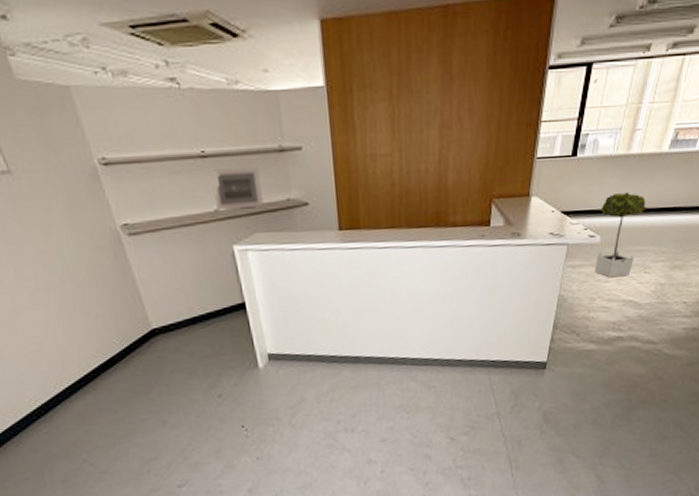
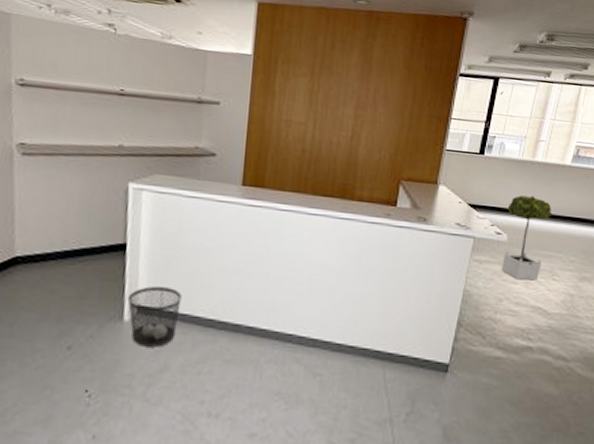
picture frame: present [212,167,264,211] -> none [121,108,174,151]
waste bin: none [257,334,306,386] -> present [127,286,182,347]

